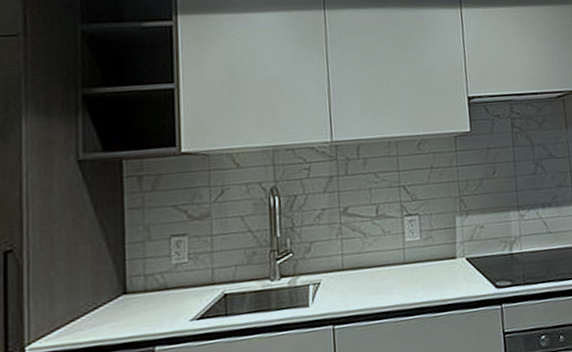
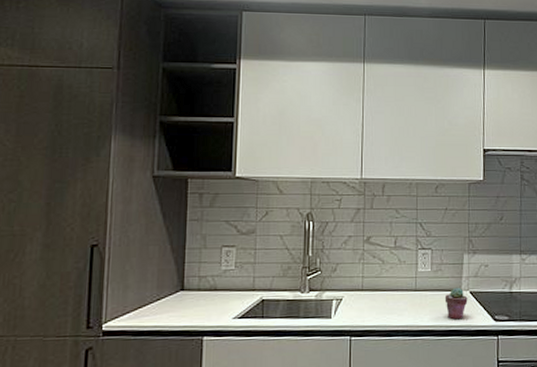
potted succulent: none [438,254,465,292] -> present [444,287,468,320]

